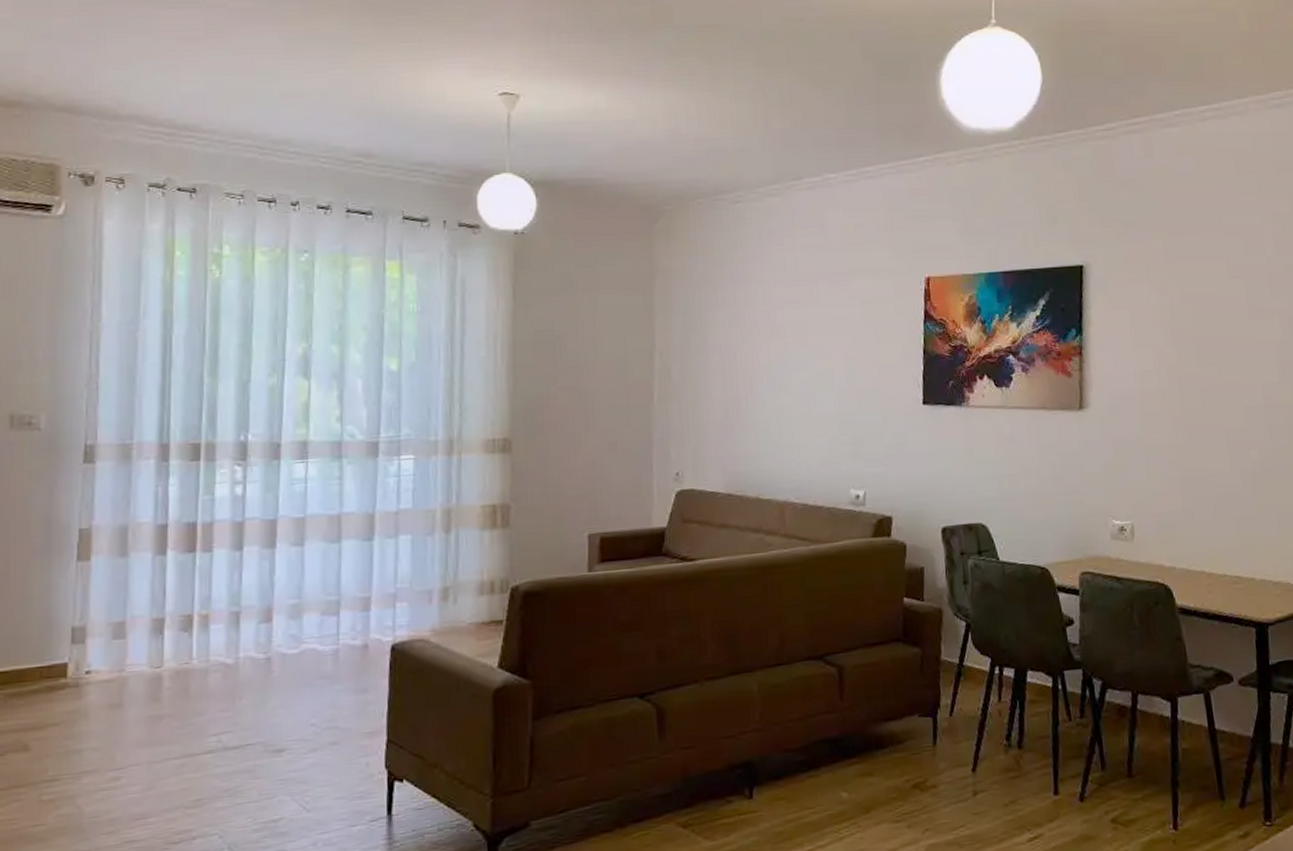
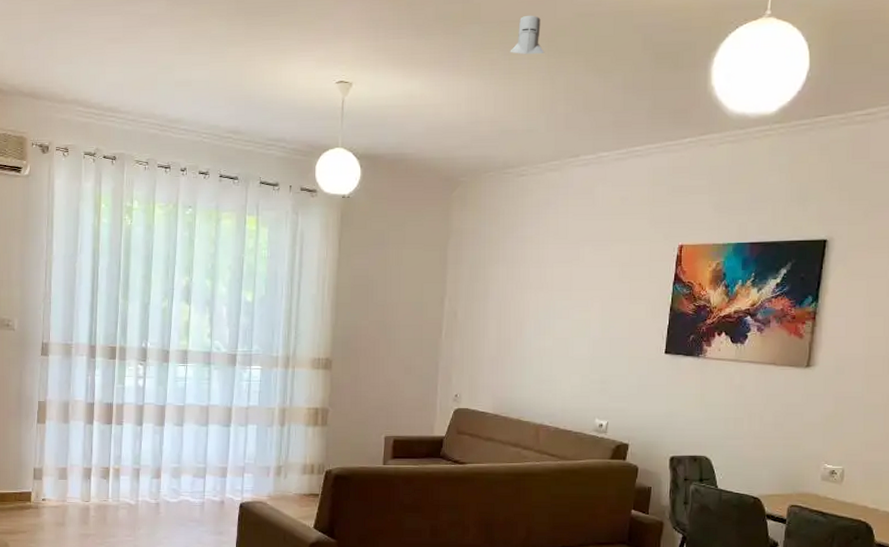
knight helmet: none [711,19,753,64] -> present [510,15,545,55]

